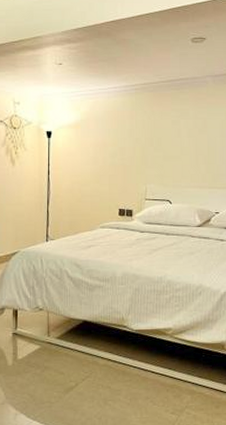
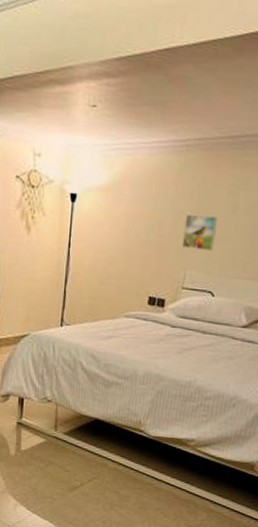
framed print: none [140,141,167,167] -> present [181,215,217,250]

